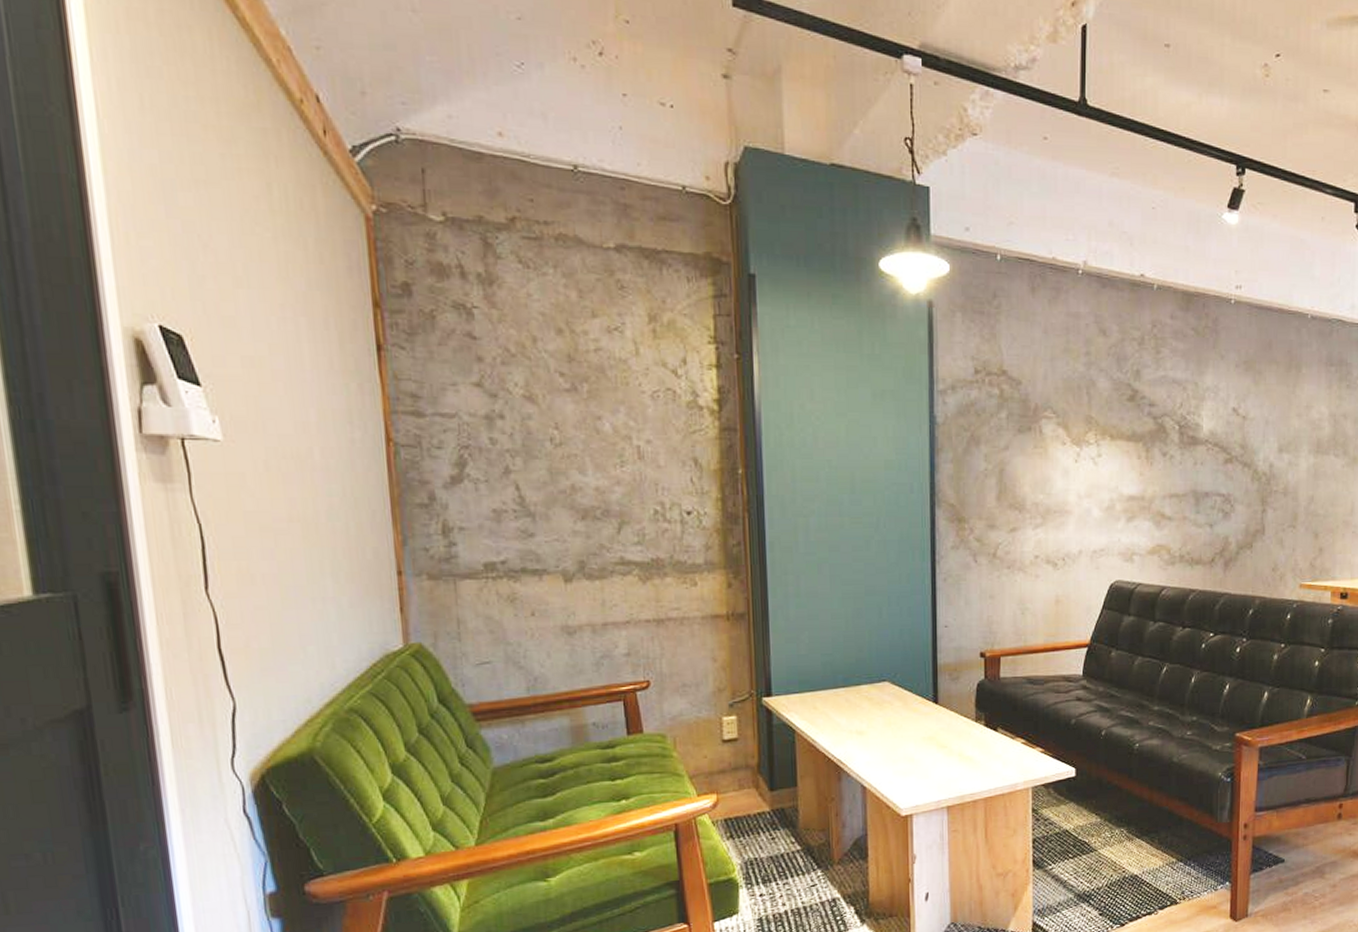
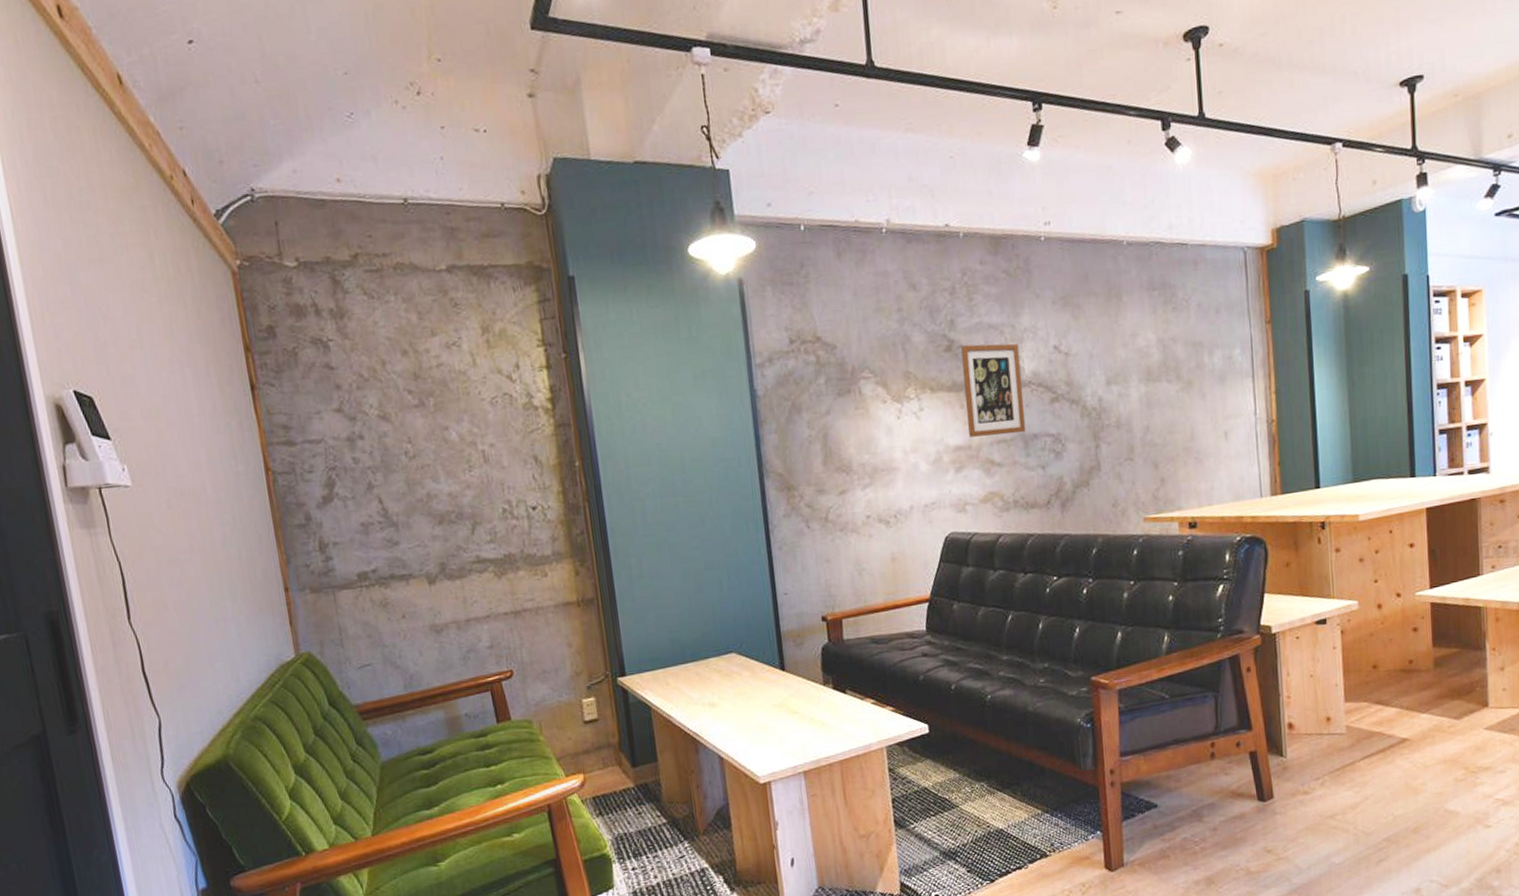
wall art: none [1144,397,1200,490] -> present [961,343,1026,437]

